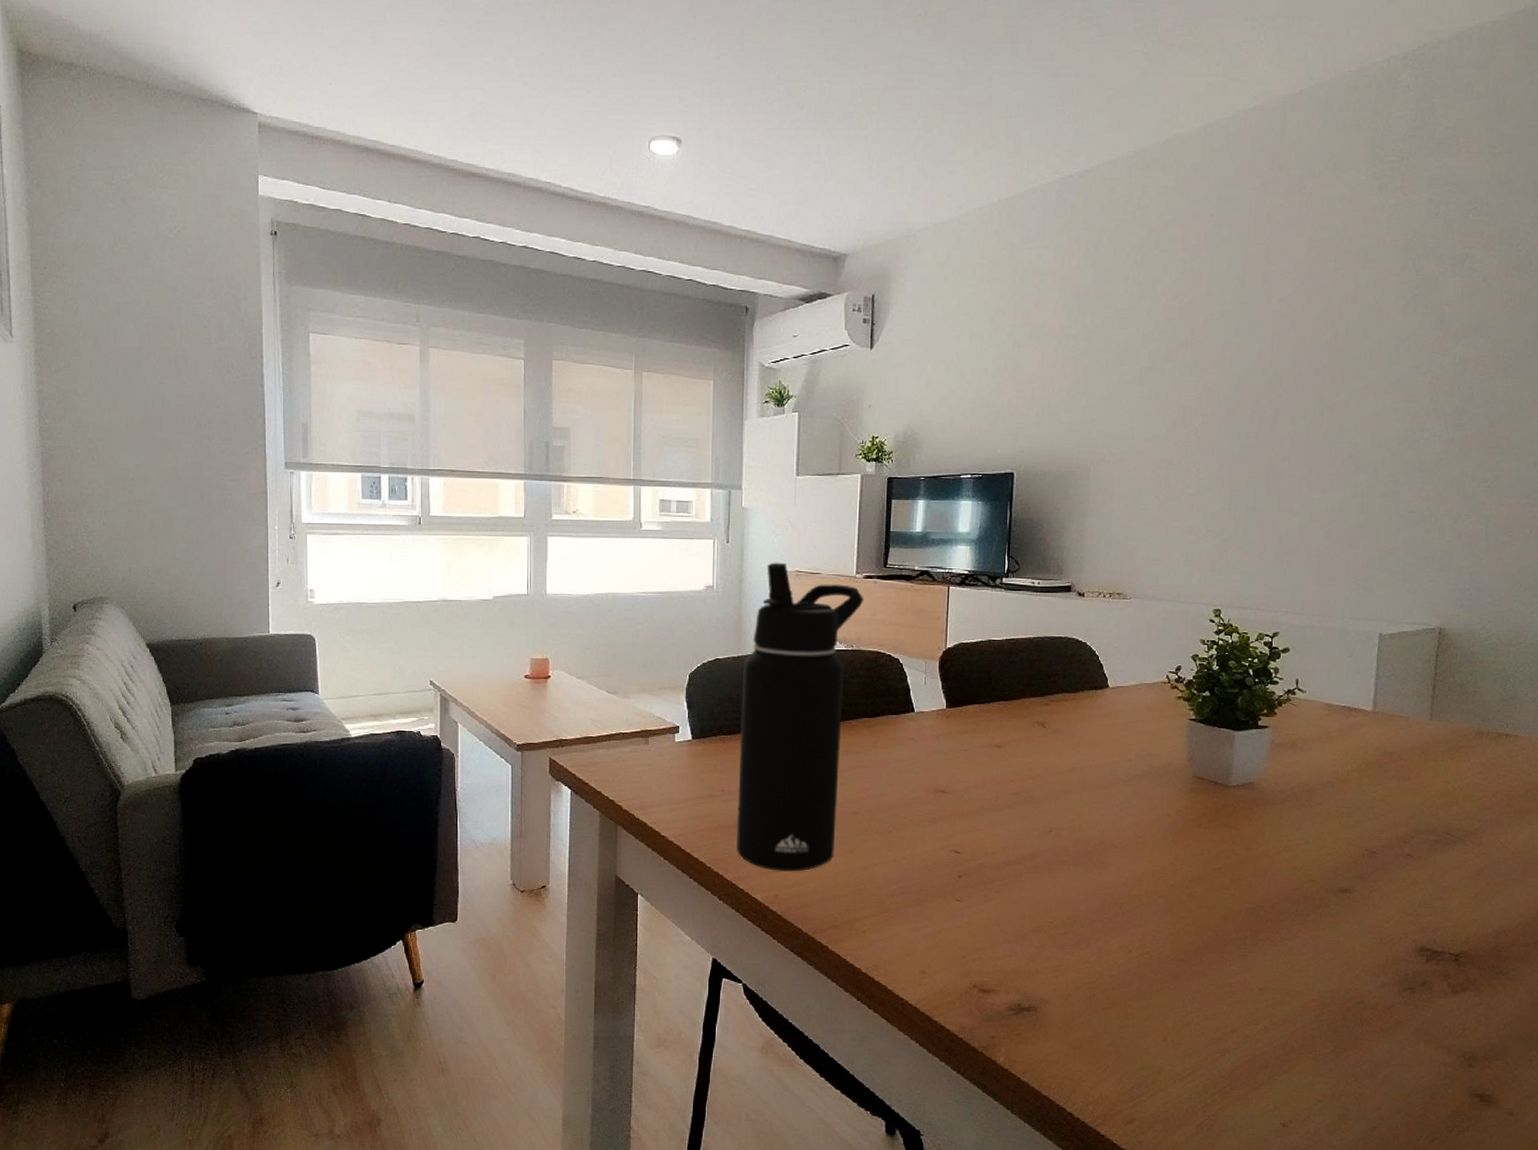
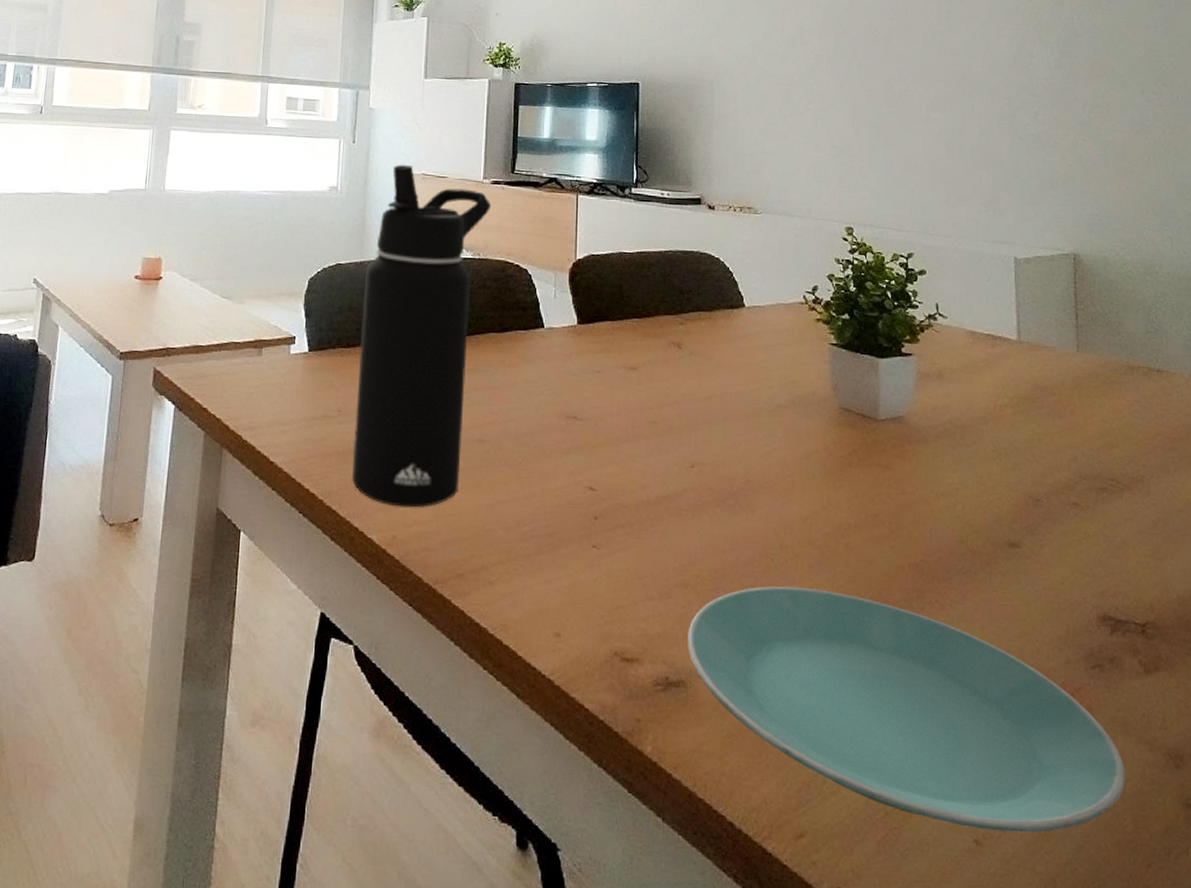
plate: none [1039,929,1423,1118] -> present [688,586,1126,833]

